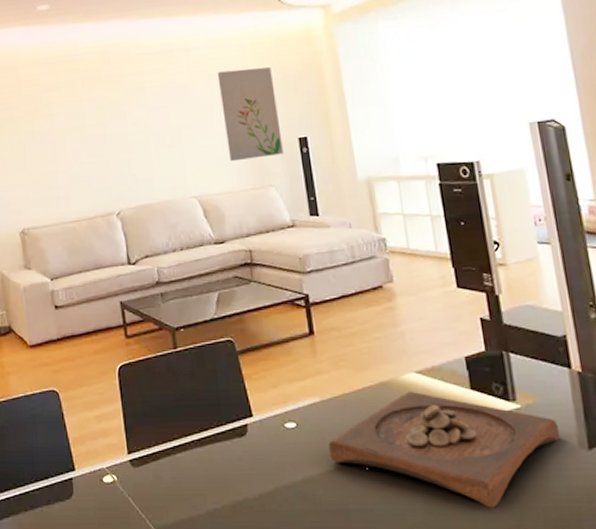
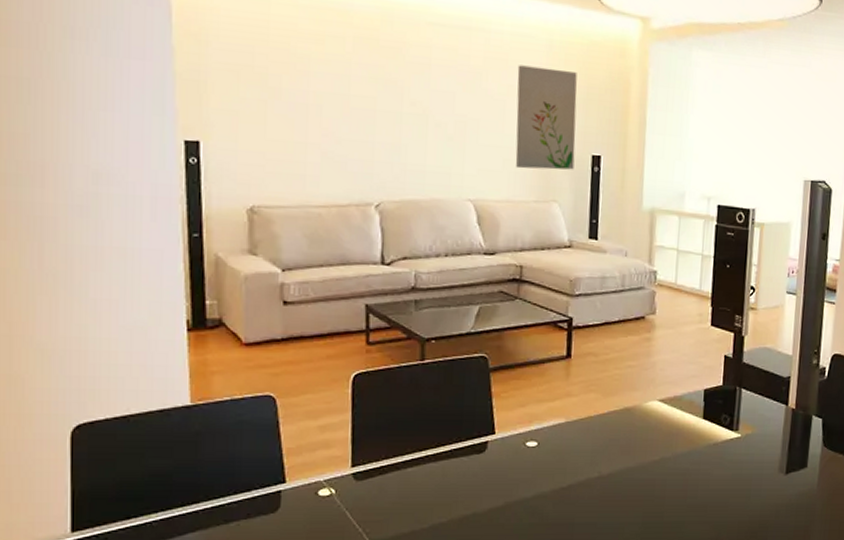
wooden tray: present [328,391,561,508] -> none [565,417,767,522]

